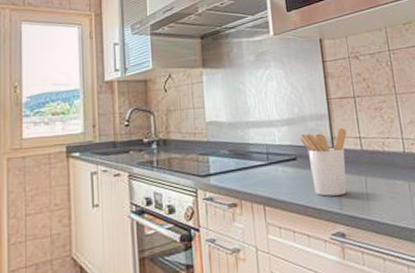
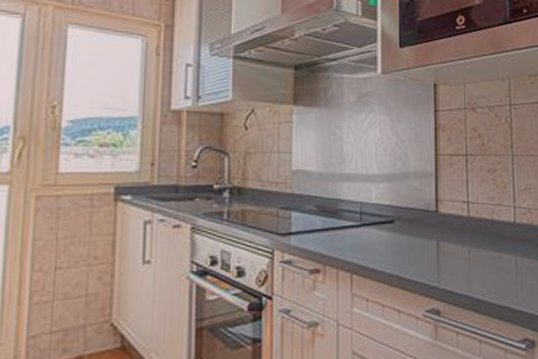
utensil holder: present [300,127,347,196] -> none [400,189,454,267]

